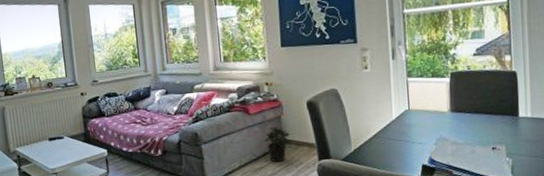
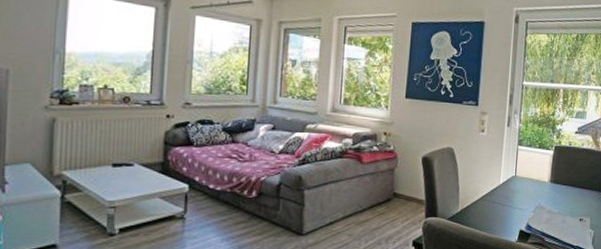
potted plant: present [265,124,290,162] -> none [374,177,401,215]

